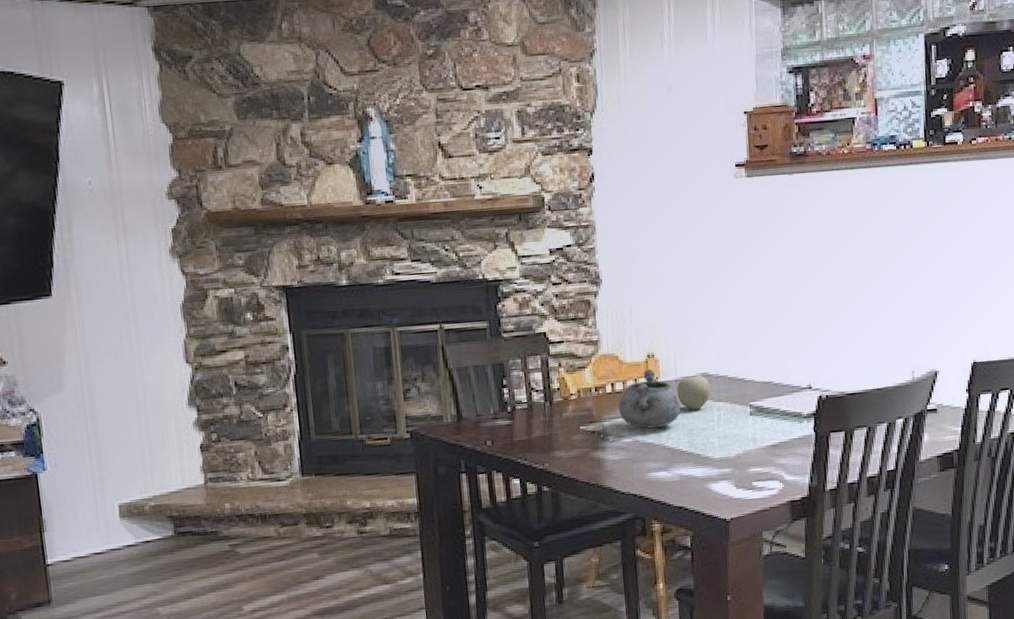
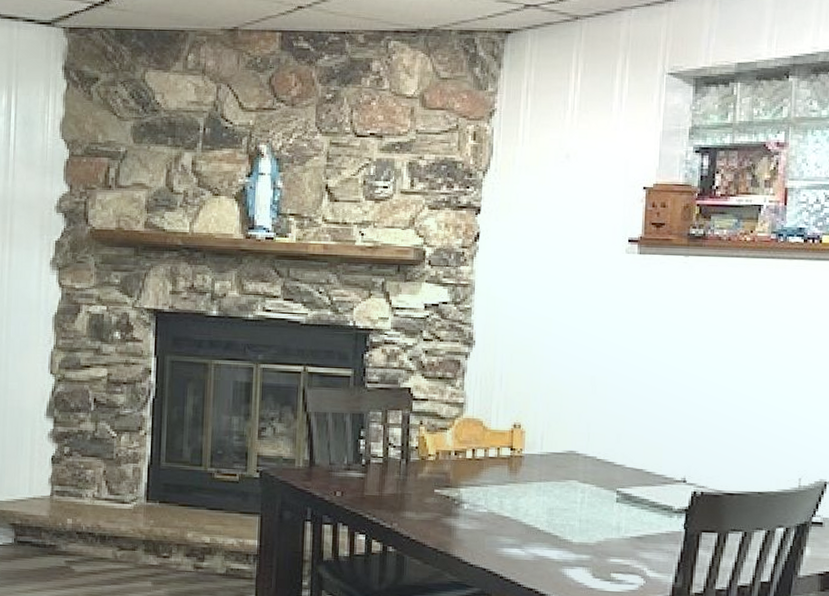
decorative bowl: present [618,369,681,429] -> none [477,440,543,502]
fruit: present [677,374,711,410] -> none [541,451,577,488]

